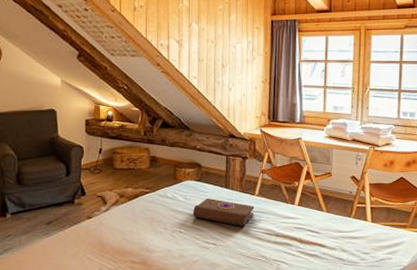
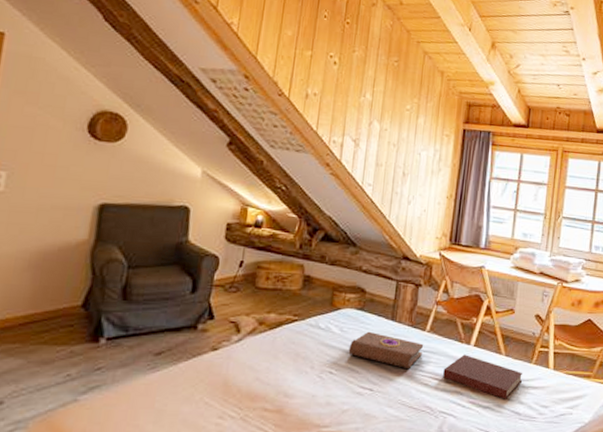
notebook: none [273,213,343,248] -> present [443,354,522,399]

